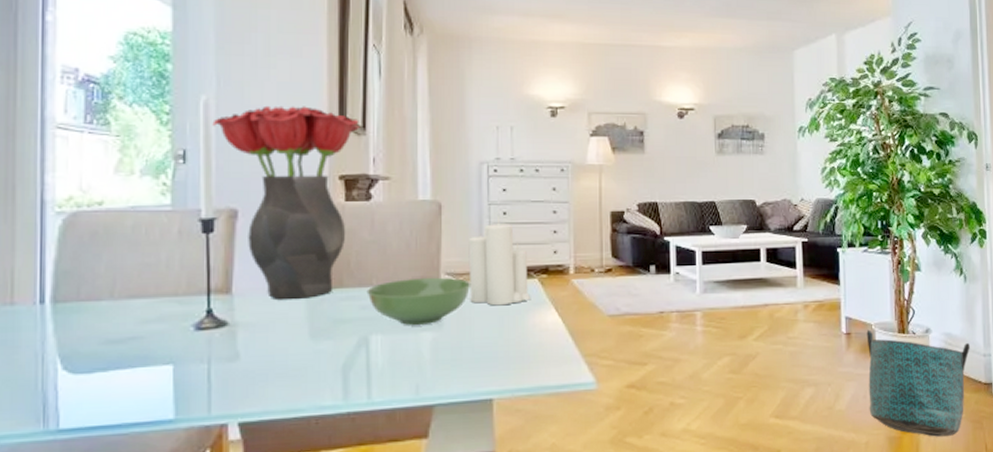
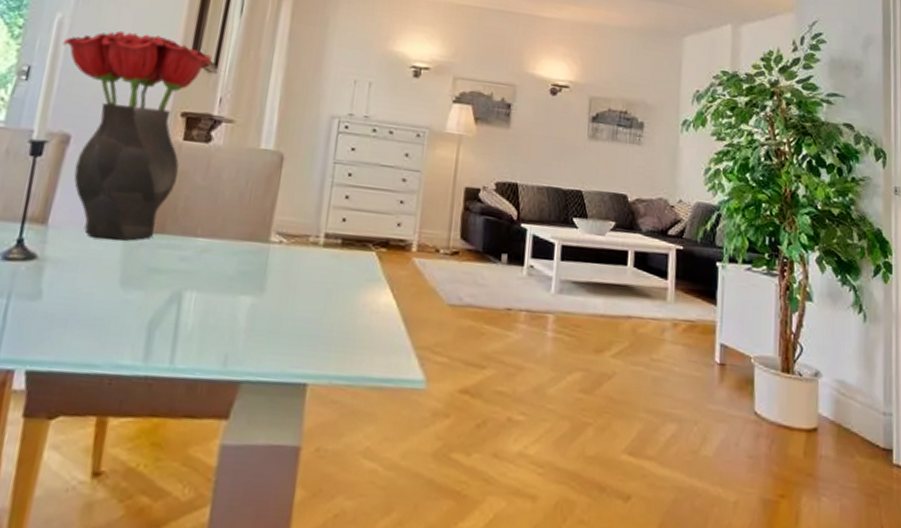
bowl: present [366,277,471,325] -> none [189,233,303,288]
candle: present [468,215,530,306] -> none [298,176,368,278]
storage basket: present [866,329,971,437] -> none [741,363,868,509]

